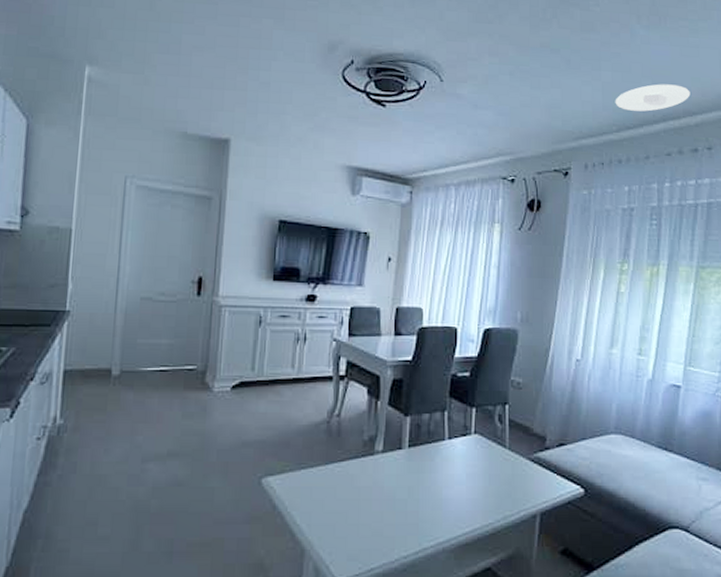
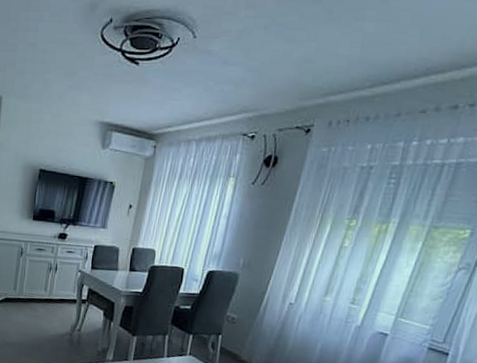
recessed light: present [615,84,690,112] -> none [373,34,464,65]

